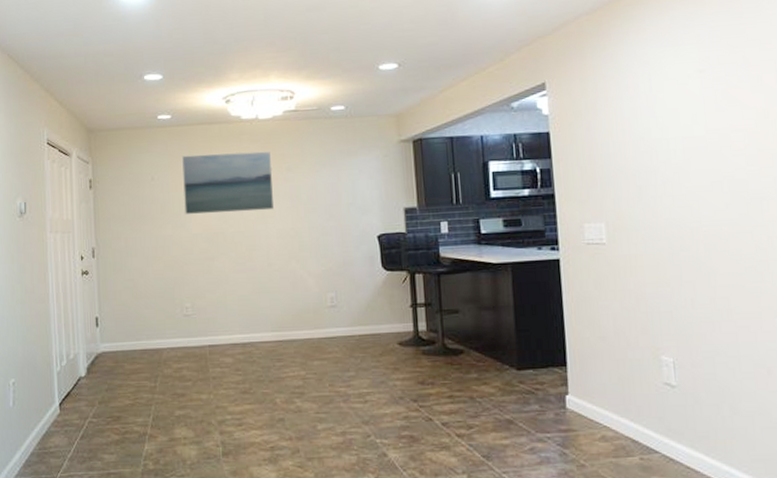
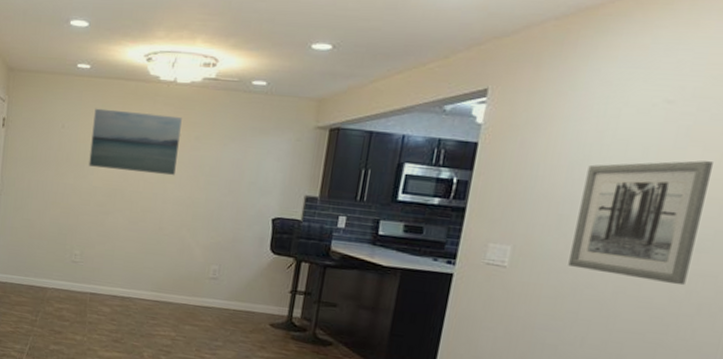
wall art: none [651,117,764,234] -> present [568,160,714,286]

